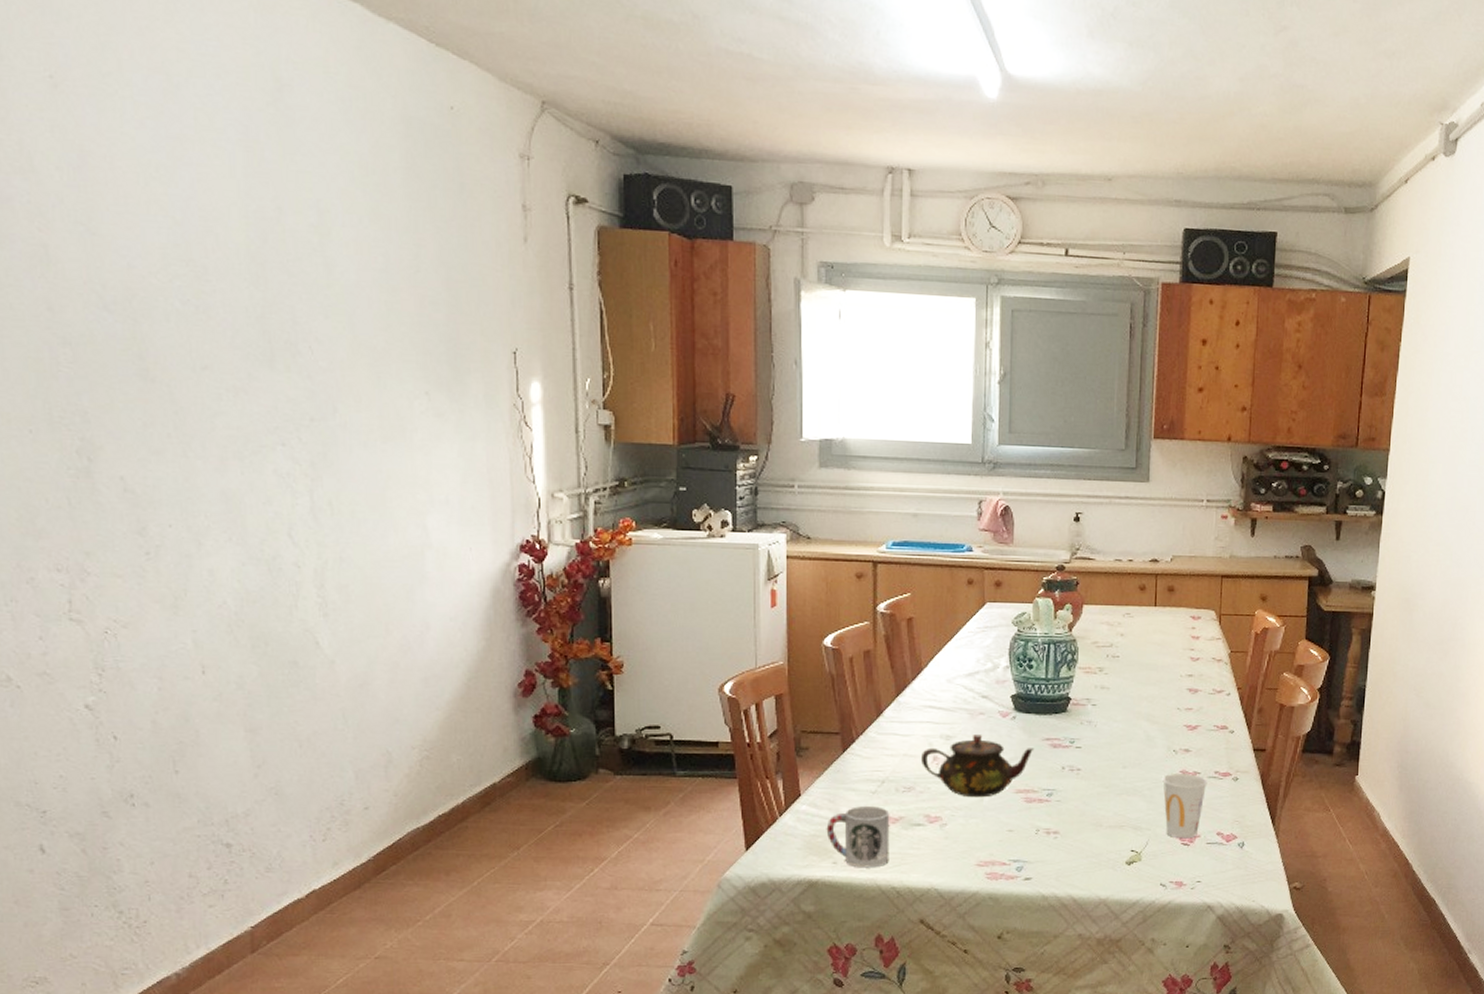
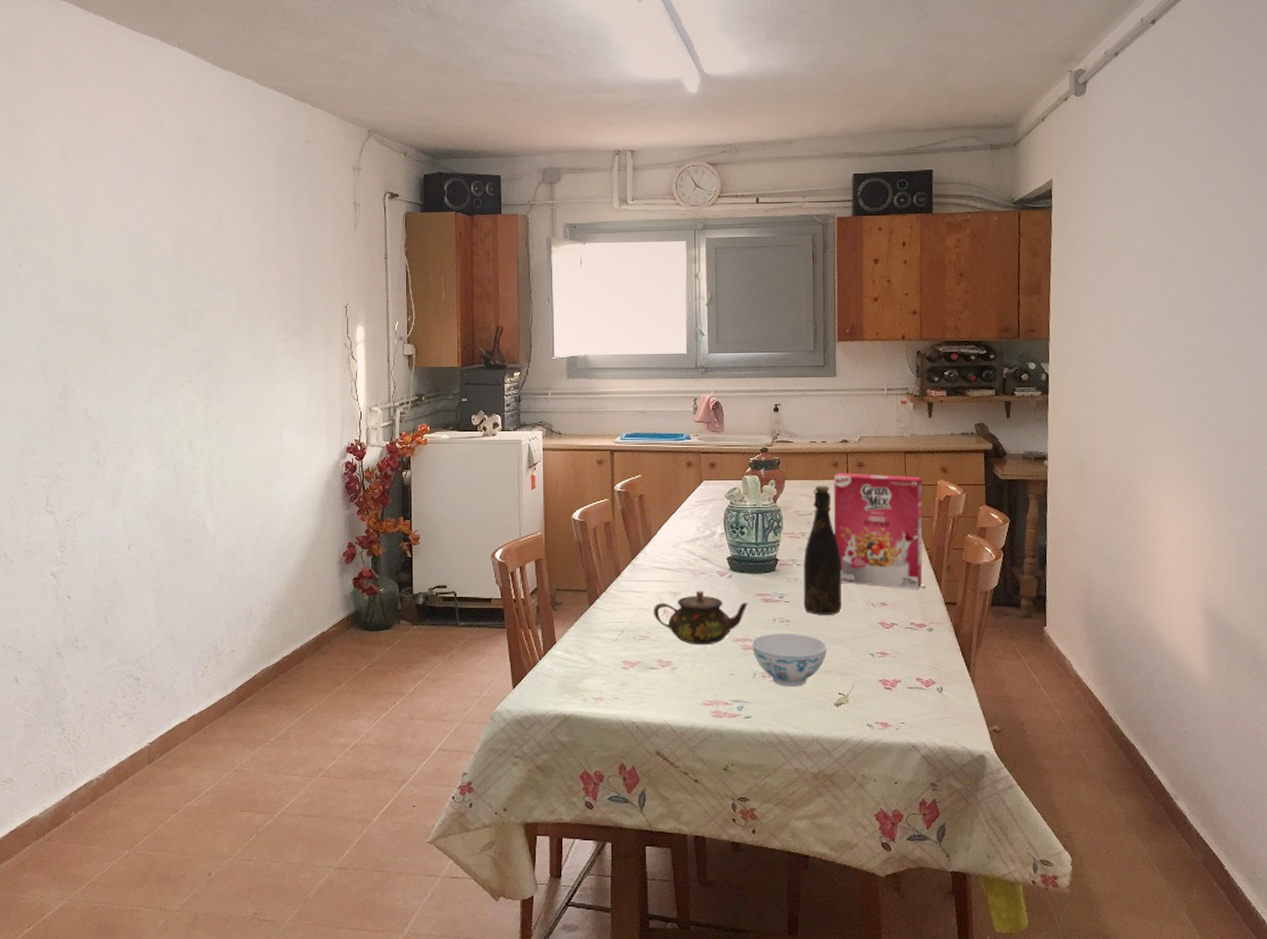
cup: present [826,806,890,868] -> none [577,652,629,705]
bowl: none [1035,783,1122,844] -> present [751,633,828,687]
bottle: none [1097,612,1143,763] -> present [803,485,842,615]
cereal box: none [1136,598,1239,735] -> present [833,473,923,590]
cup: present [1162,774,1208,839] -> none [863,625,905,683]

